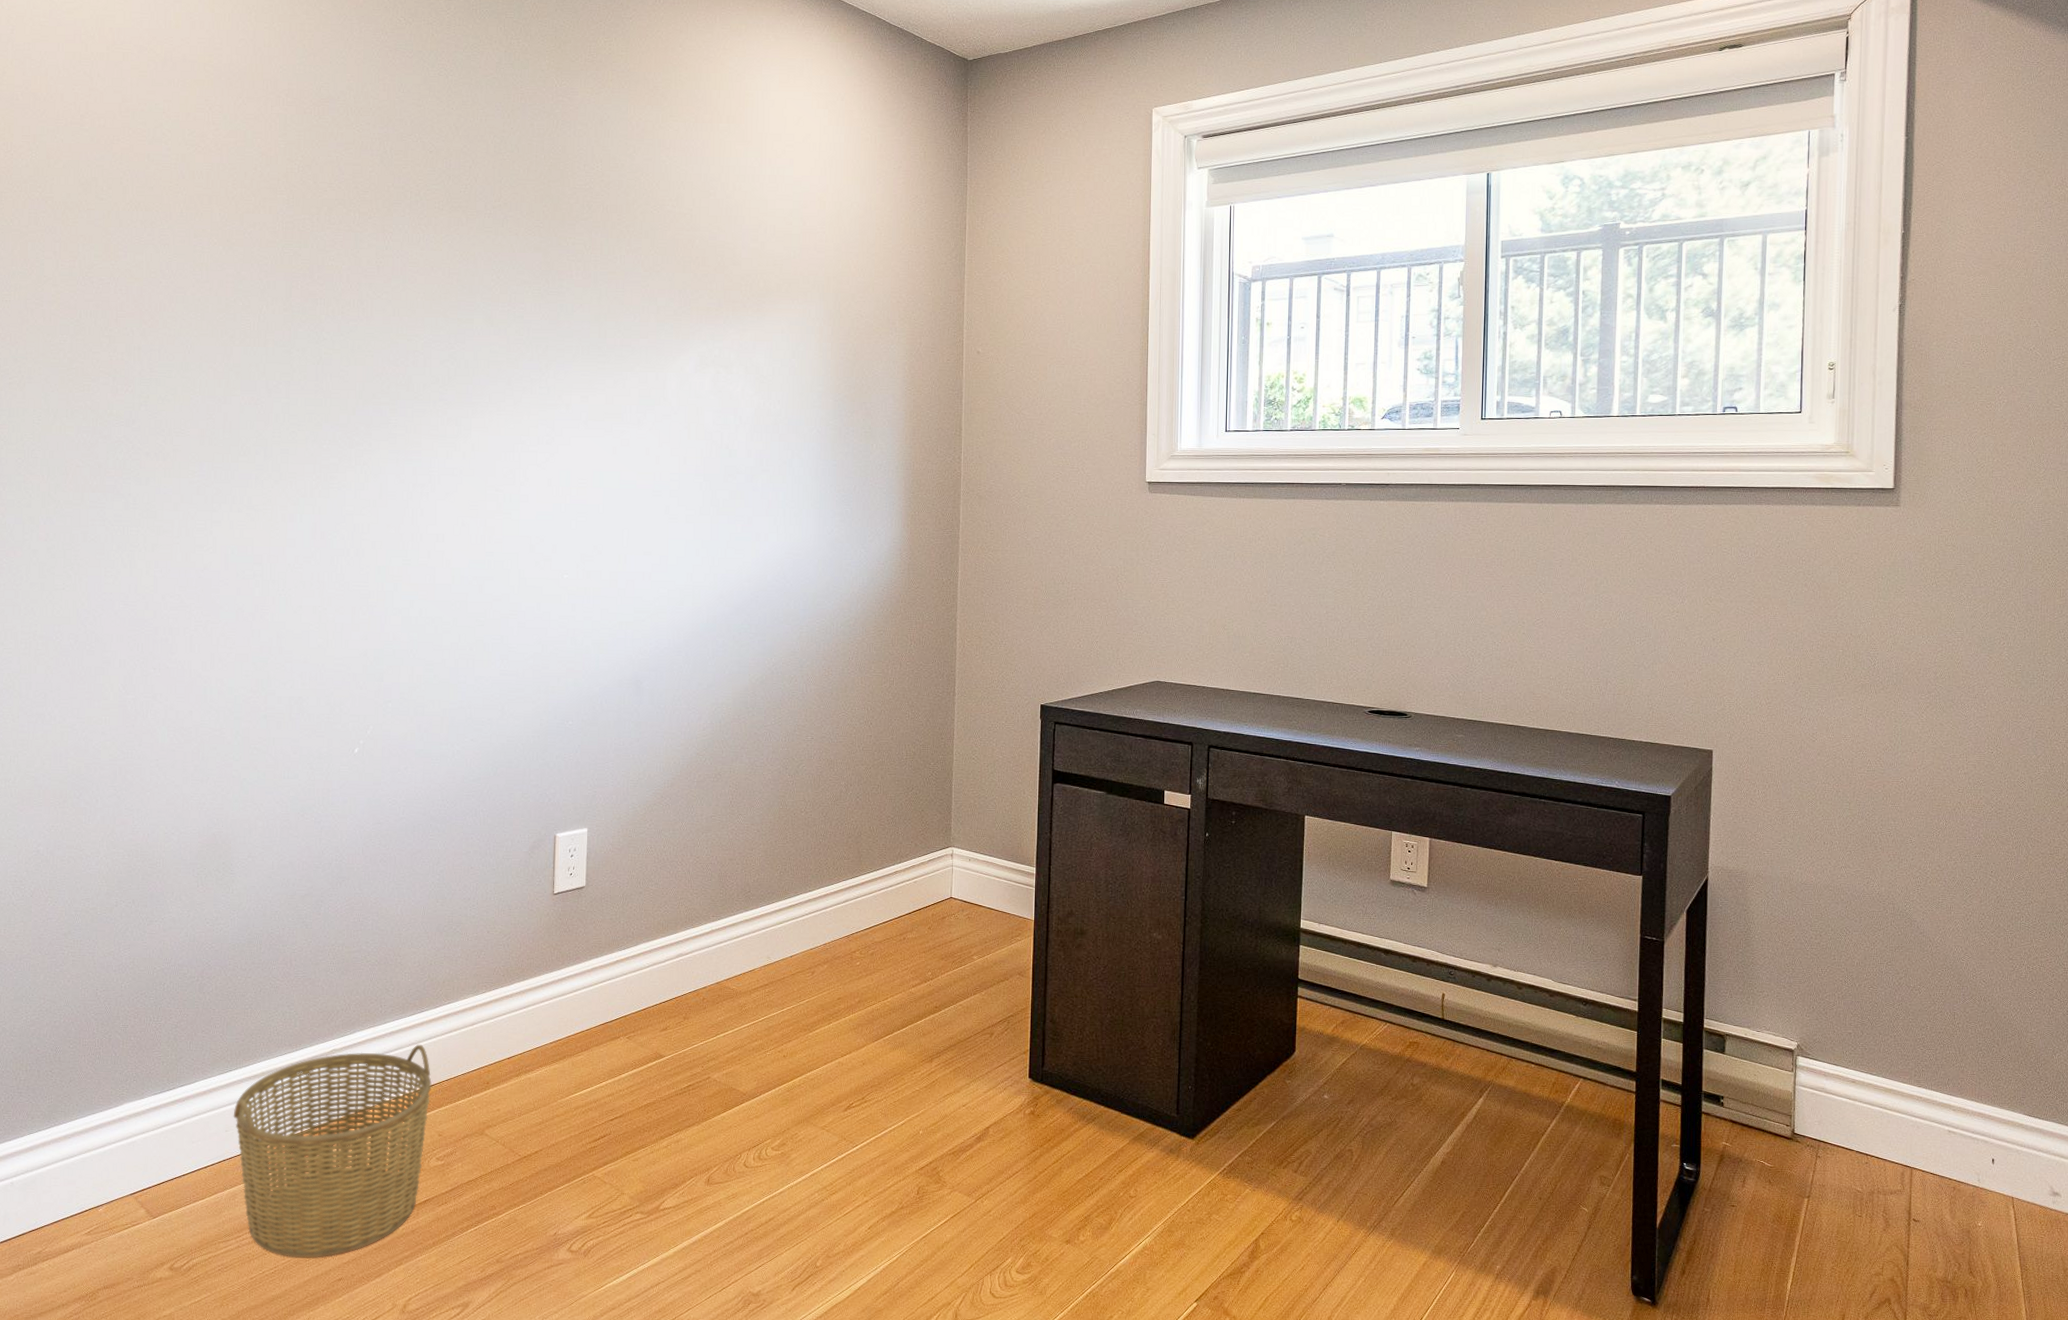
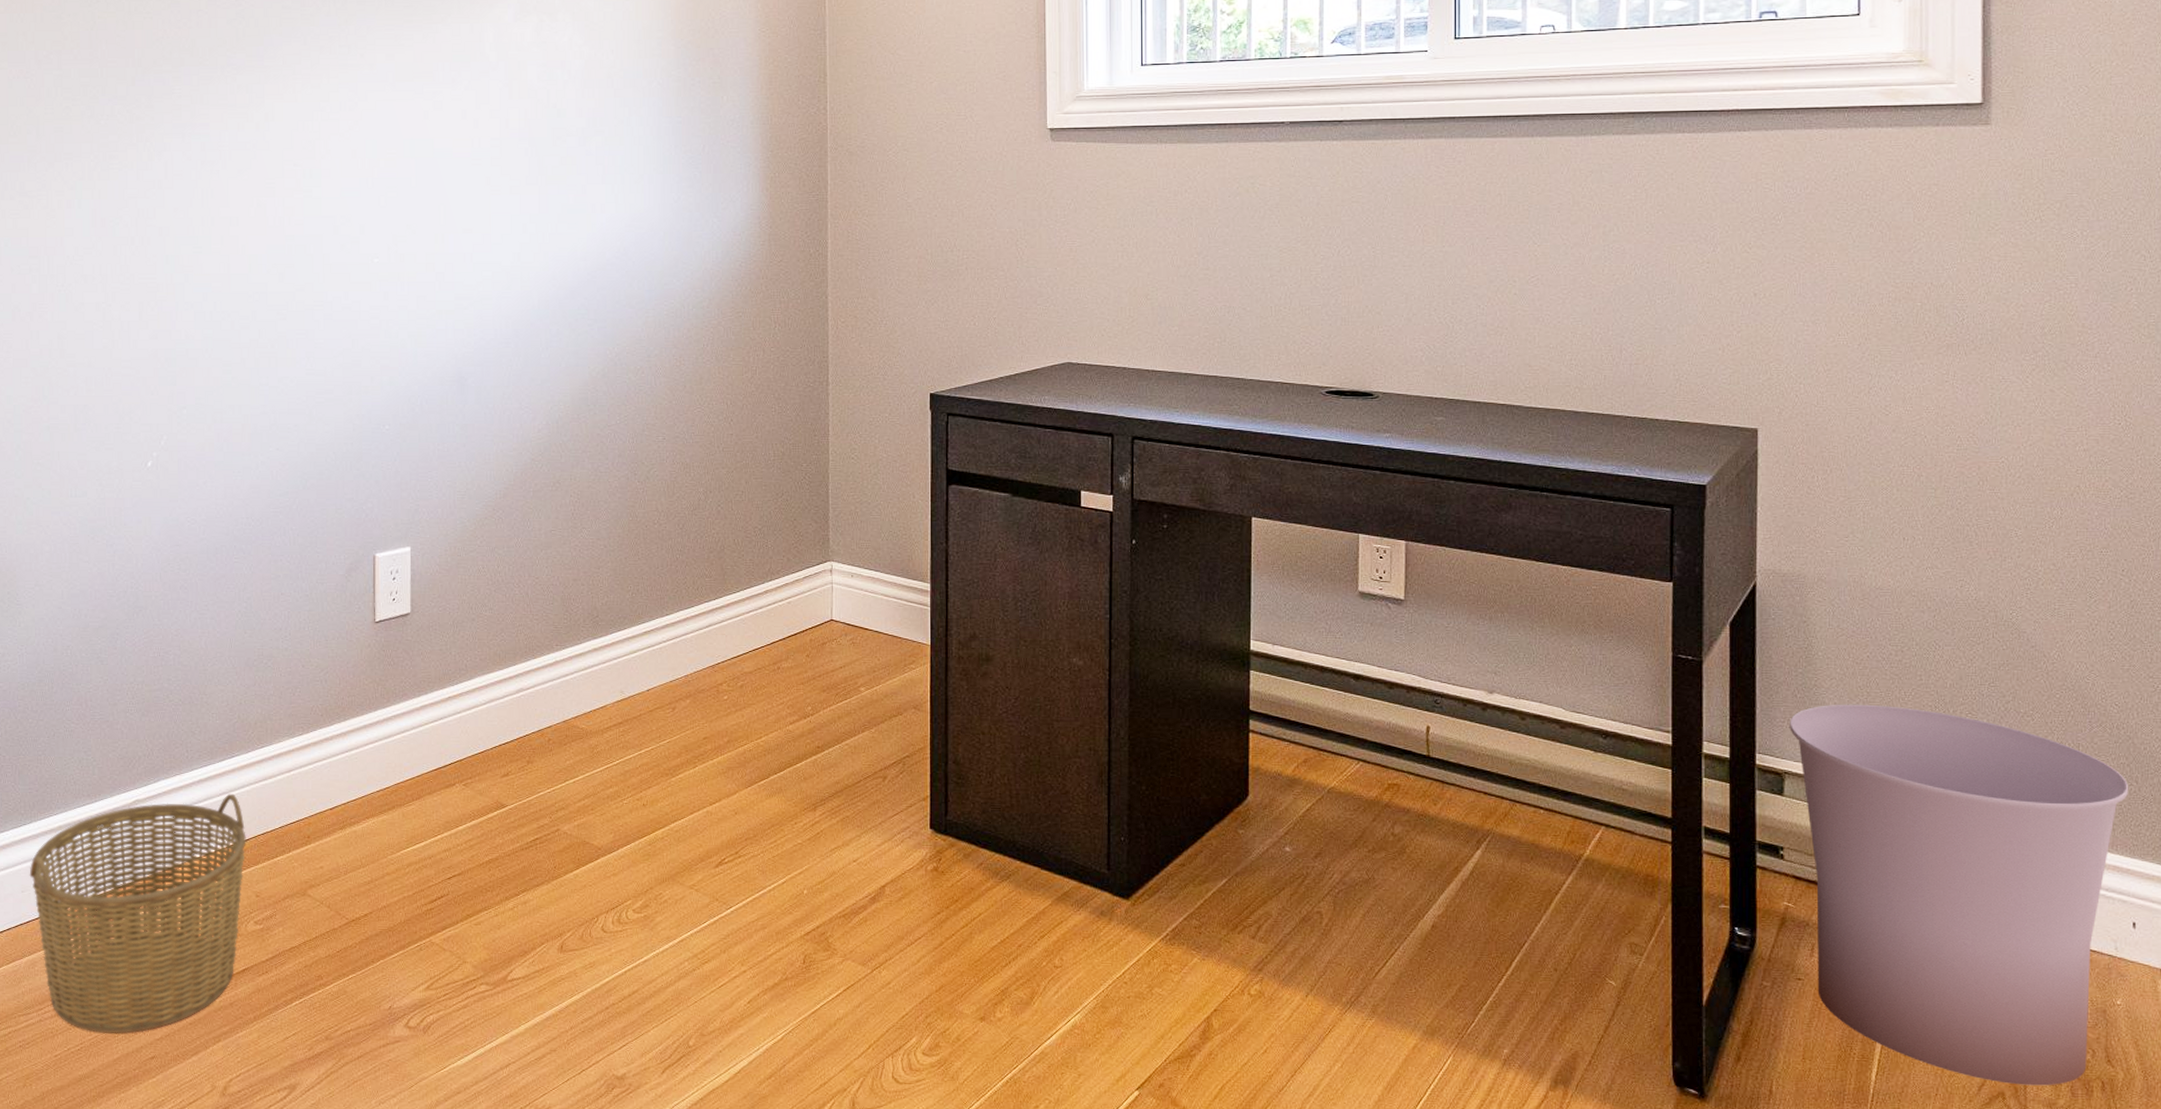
waste bin: none [1731,978,1992,1293] -> present [1790,704,2129,1086]

